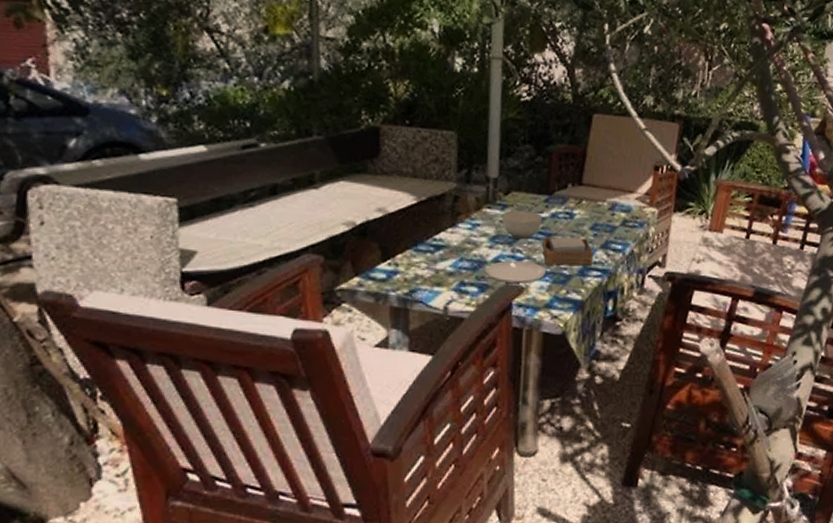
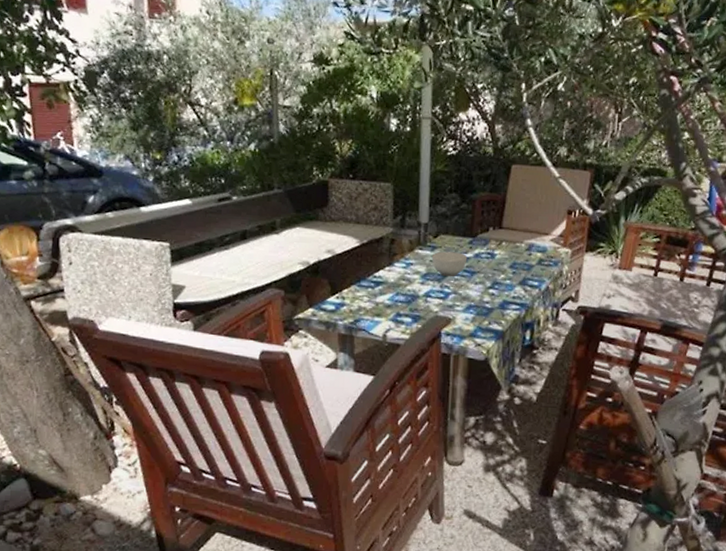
plate: present [486,260,547,284] -> none [419,295,471,316]
napkin holder: present [542,236,594,266] -> none [466,274,513,300]

